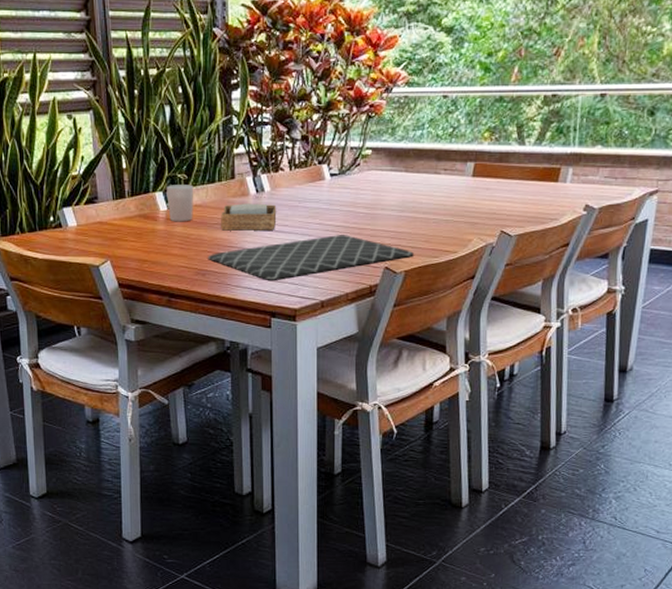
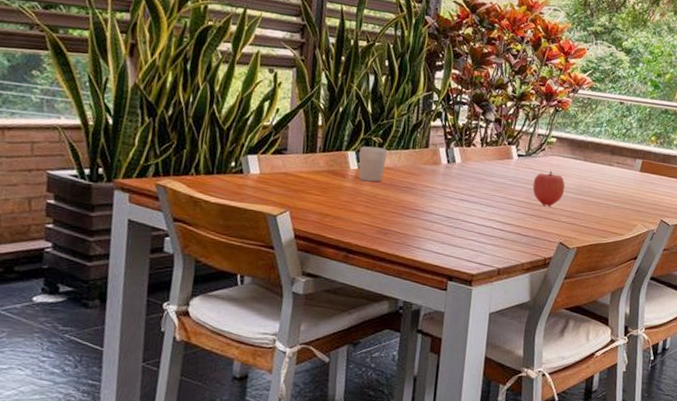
placemat: present [208,235,414,280] -> none [392,209,586,245]
napkin holder: present [221,203,277,231] -> none [409,171,466,199]
fruit: none [350,187,386,228] -> present [532,170,565,206]

